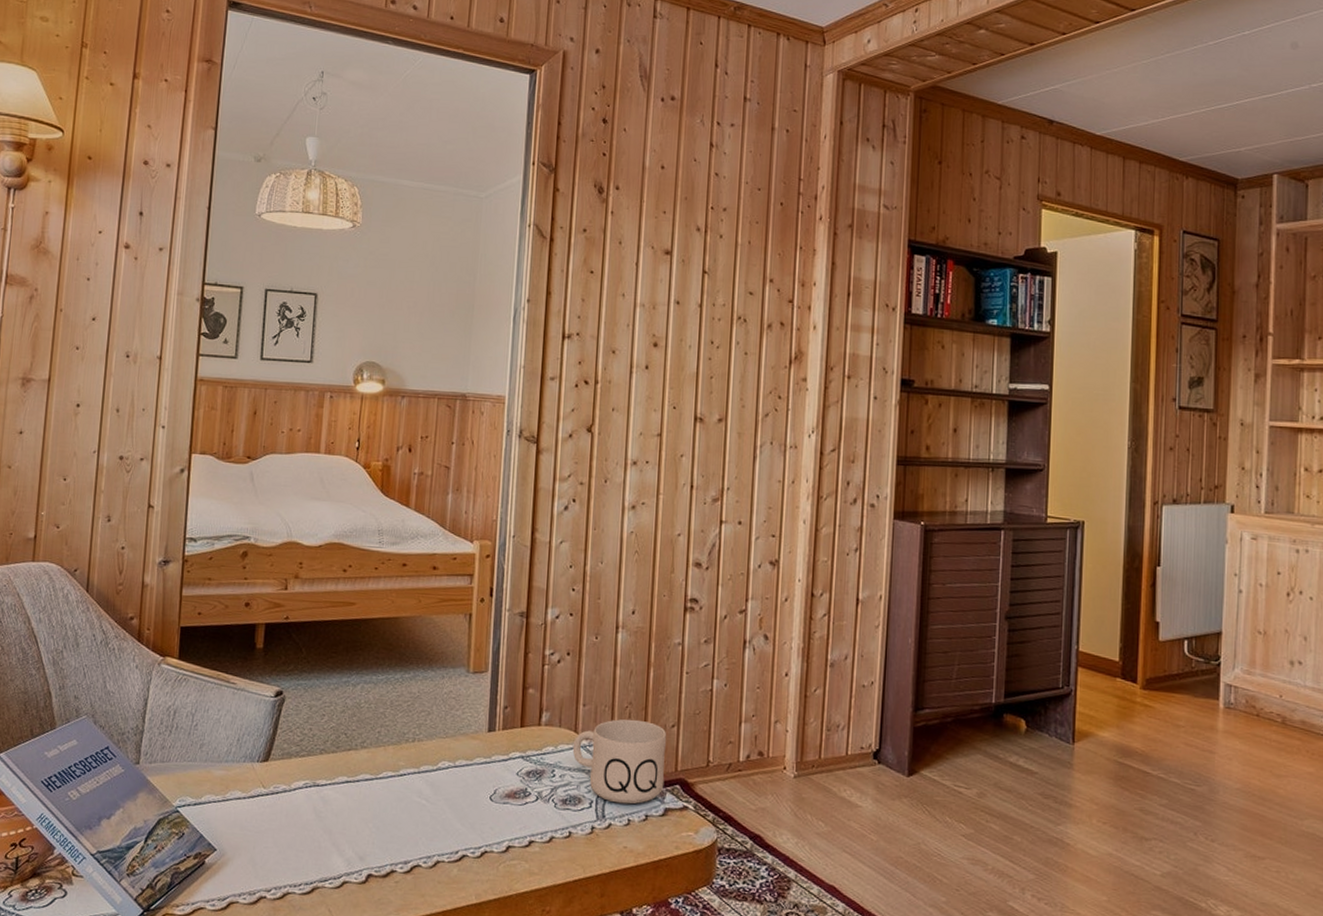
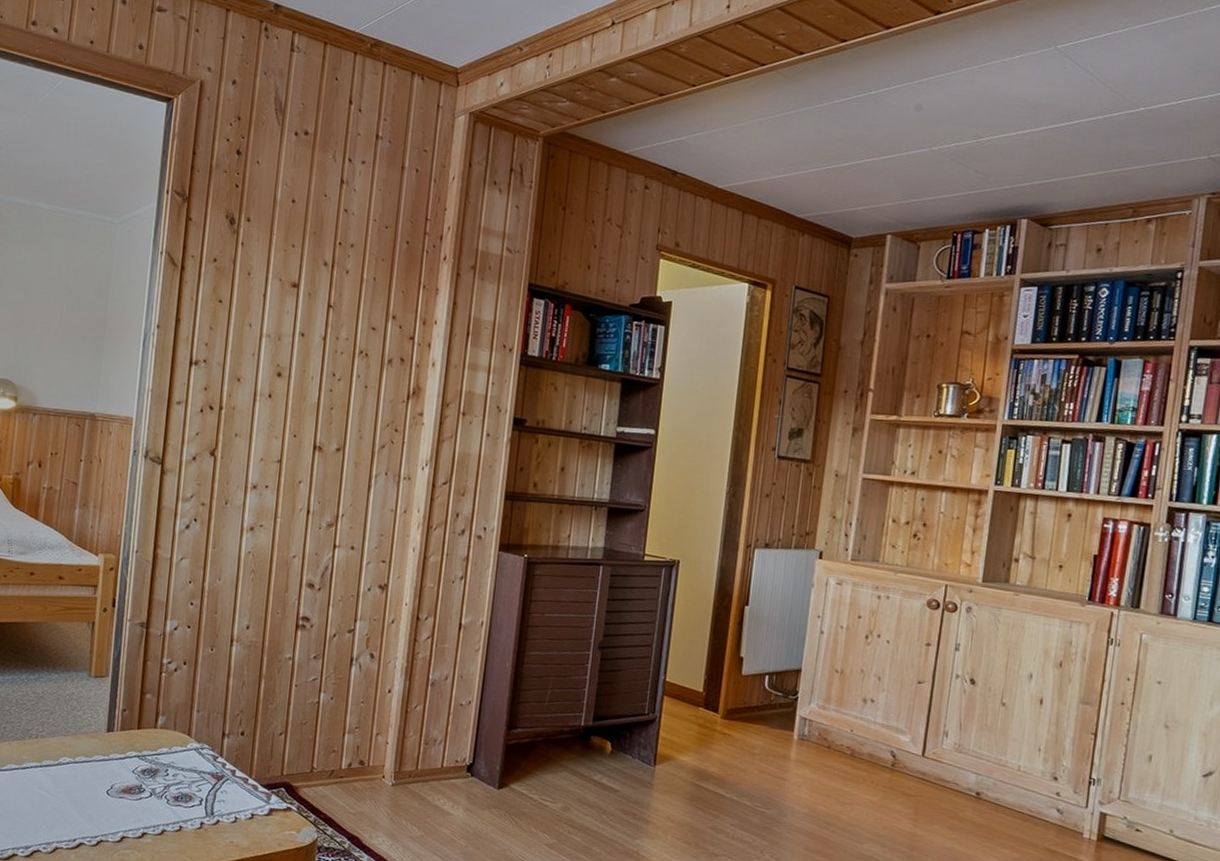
mug: present [572,719,667,805] -> none [185,725,275,804]

